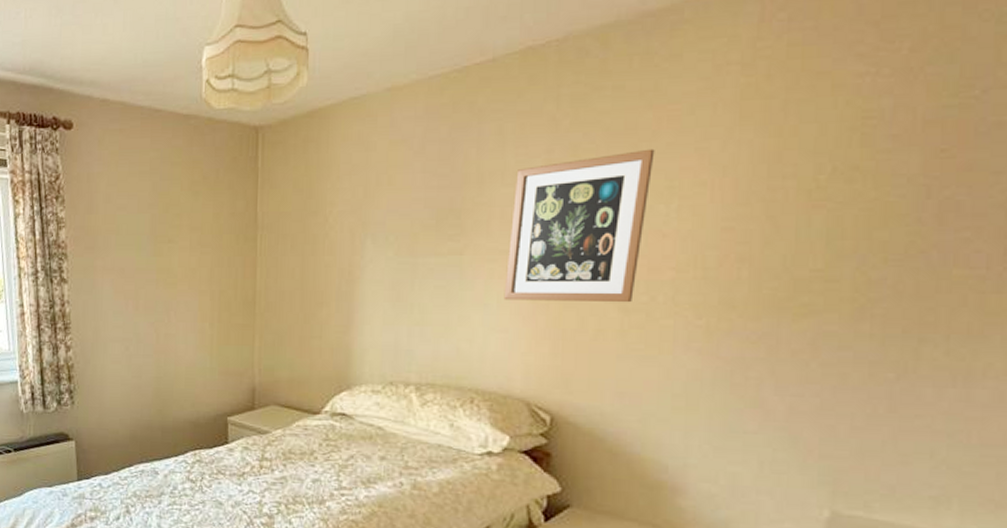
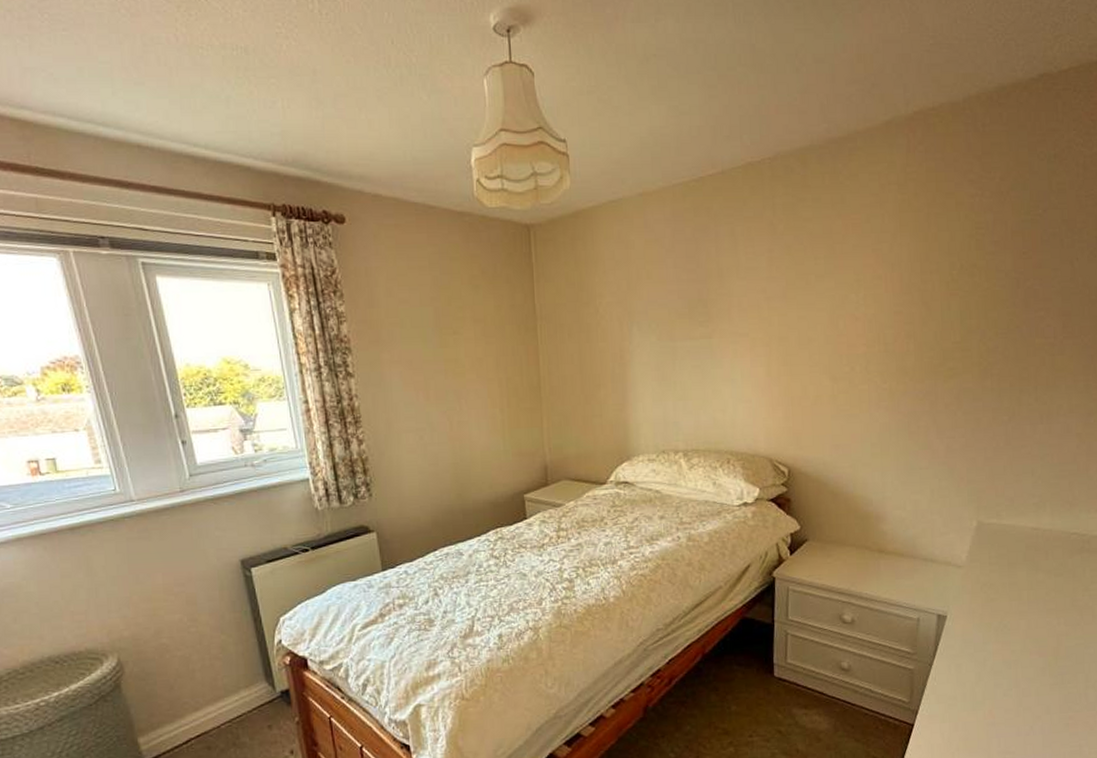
wall art: present [503,148,655,303] -> none [745,249,845,375]

